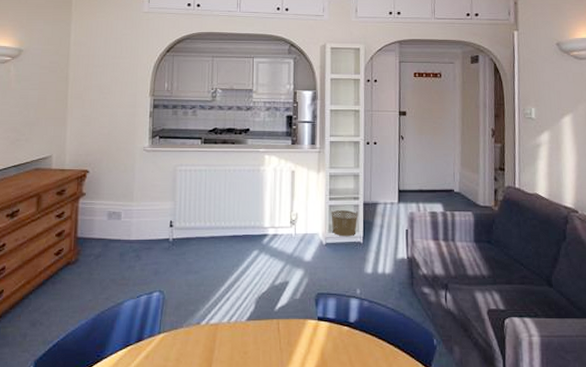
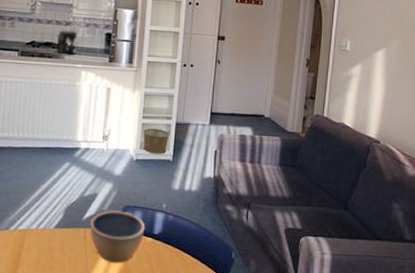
coffee maker: none [238,115,261,139] -> present [57,30,79,54]
bowl: none [283,299,340,356] -> present [90,210,146,264]

